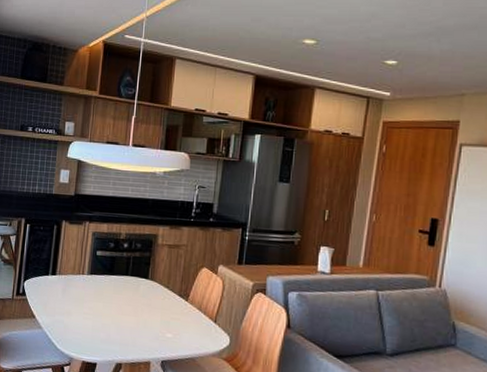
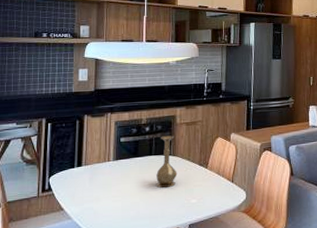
vase: none [130,256,154,315] -> present [156,135,178,188]

